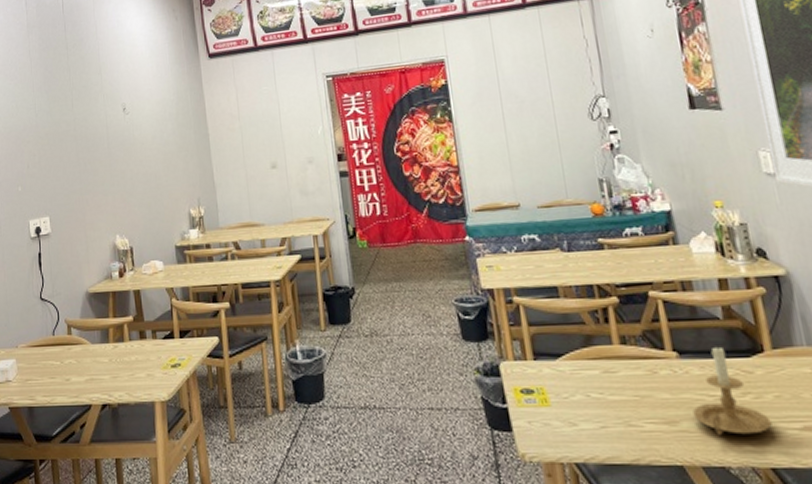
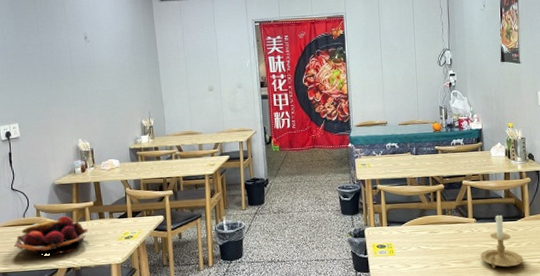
fruit basket: none [42,335,127,387] -> present [14,216,89,256]

